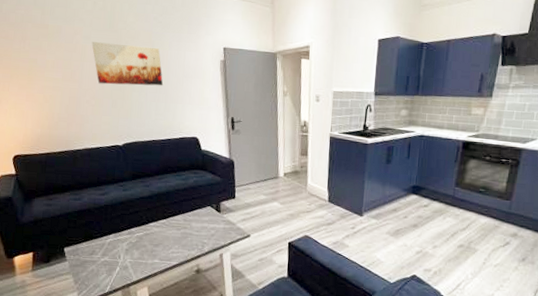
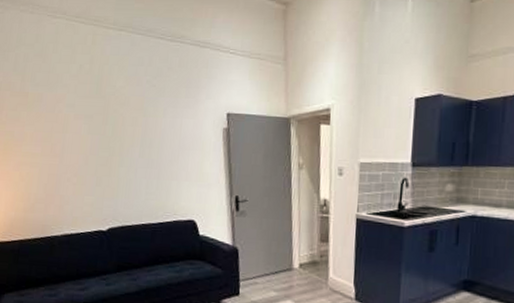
wall art: present [92,42,164,86] -> none [75,110,156,160]

